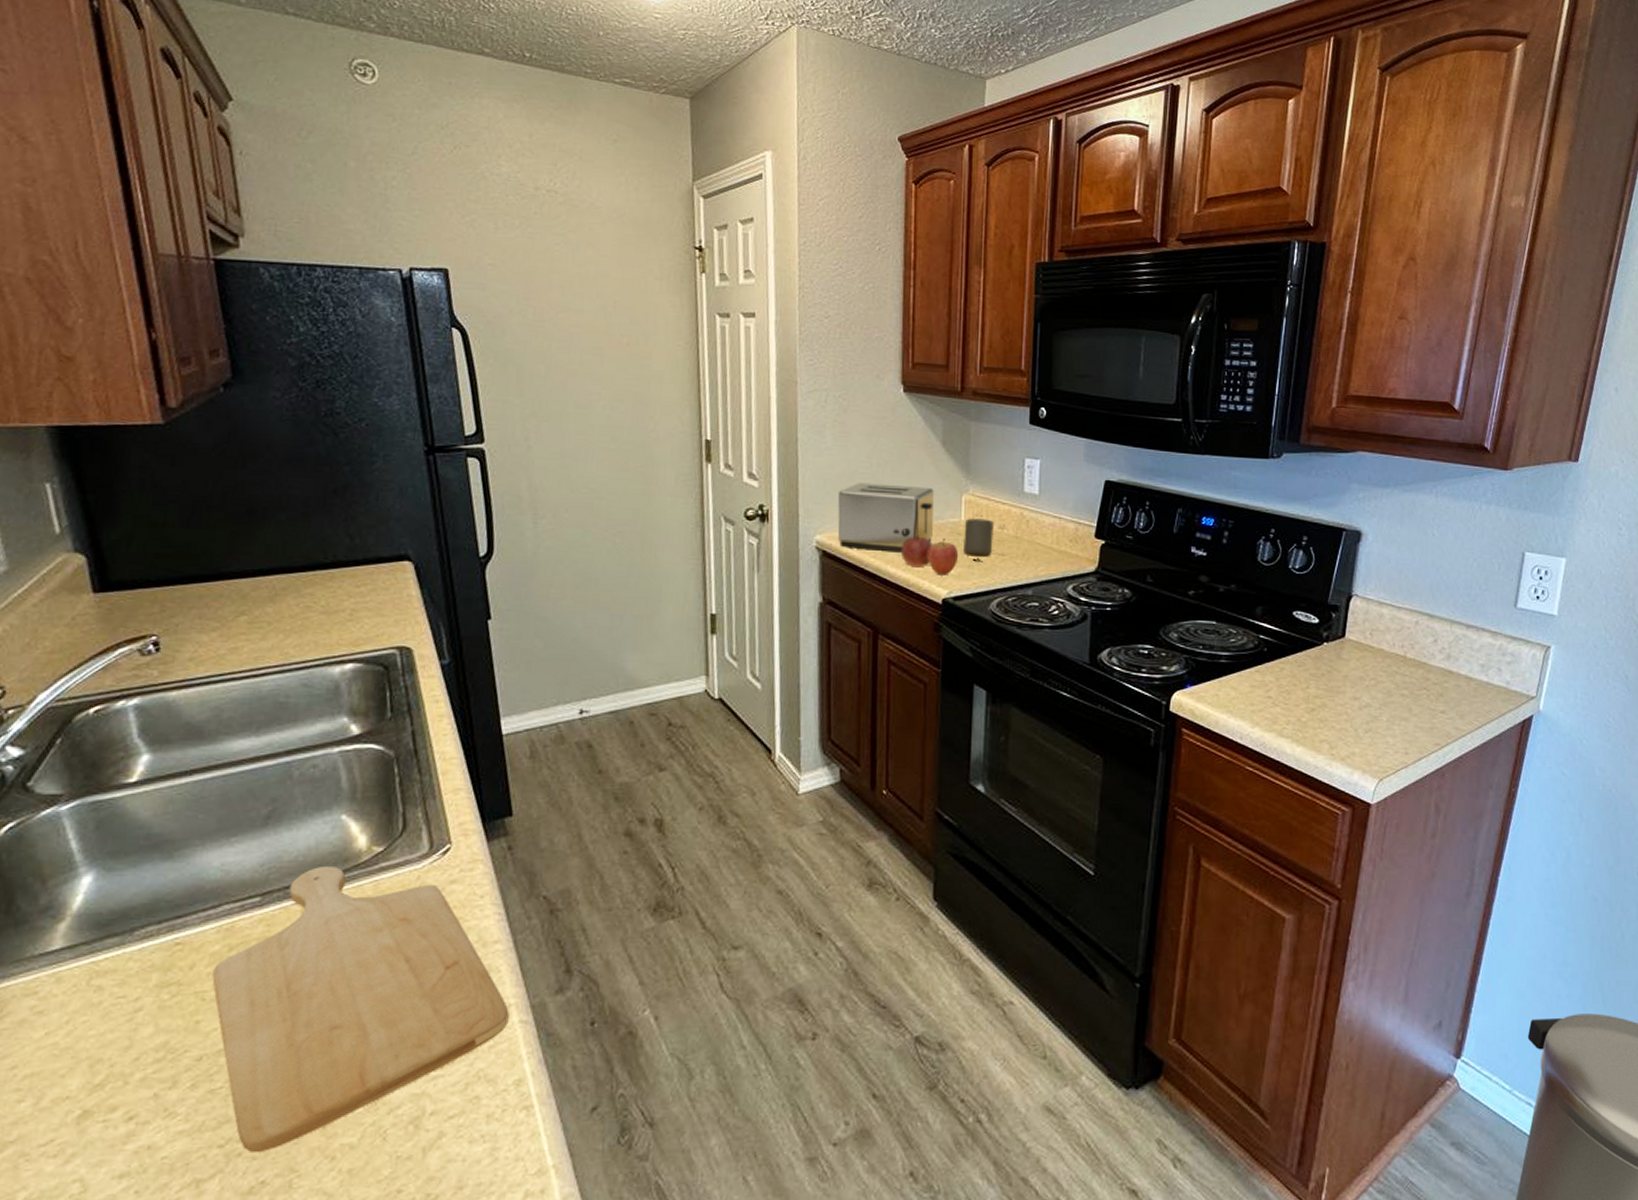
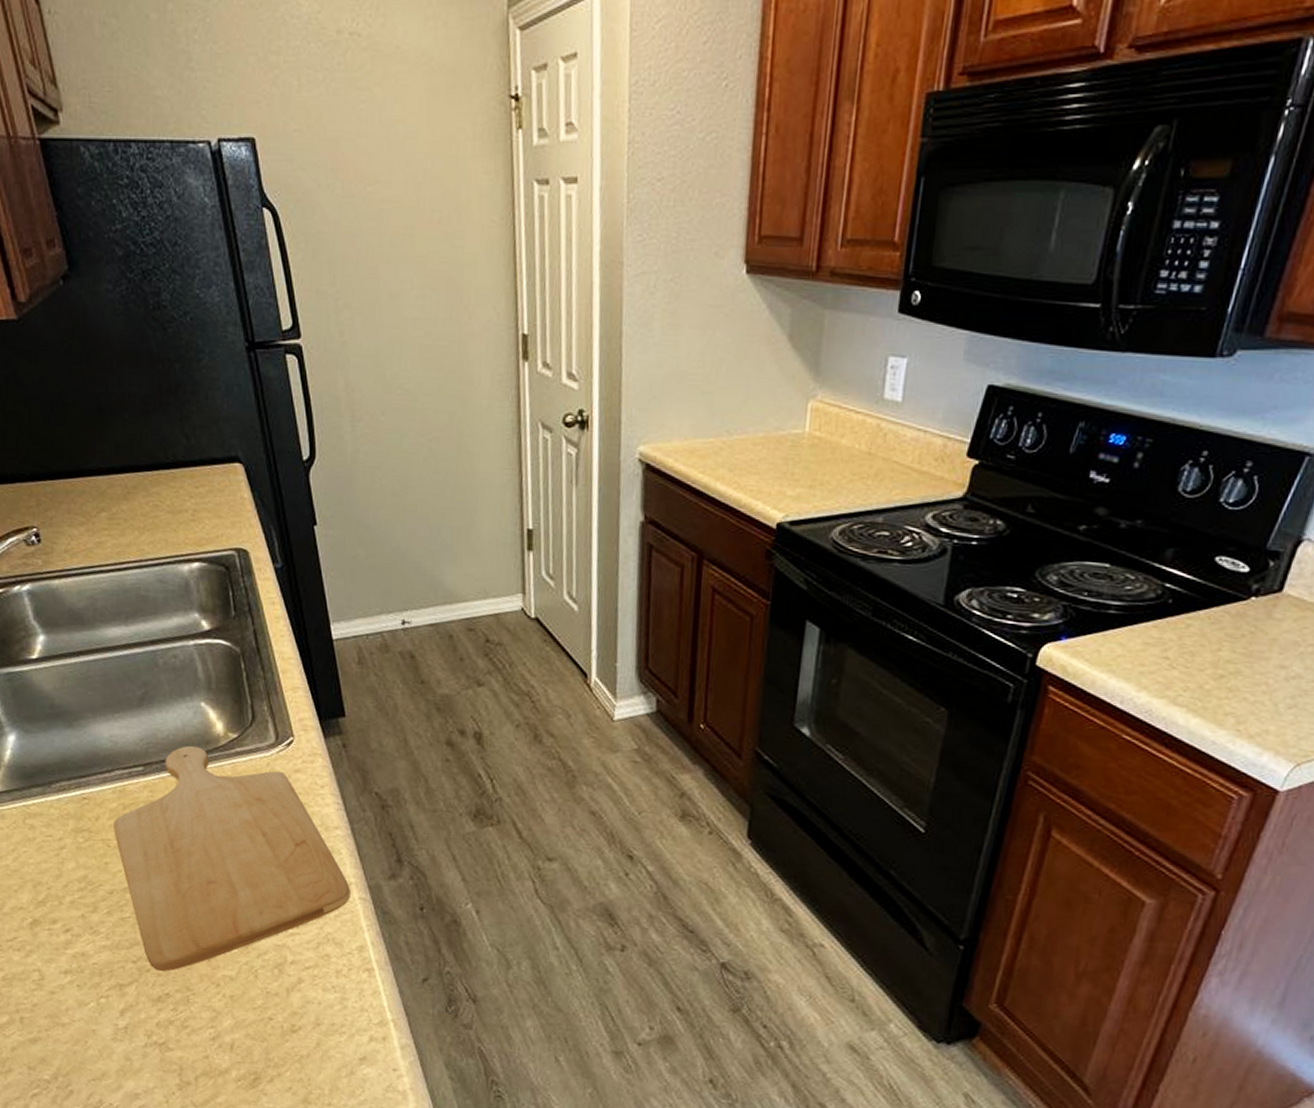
toaster: present [837,483,934,553] -> none [663,385,775,468]
fruit: present [900,535,932,568] -> none [732,448,769,486]
fruit: present [927,538,959,576] -> none [763,453,800,496]
canister: present [958,514,1005,561] -> none [800,425,857,481]

